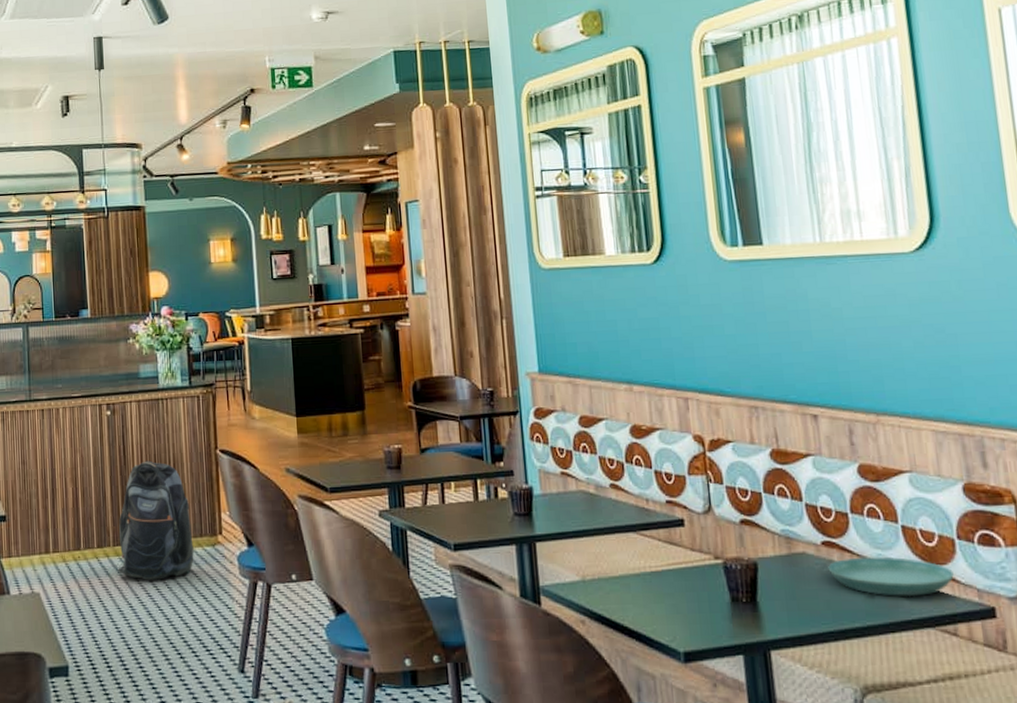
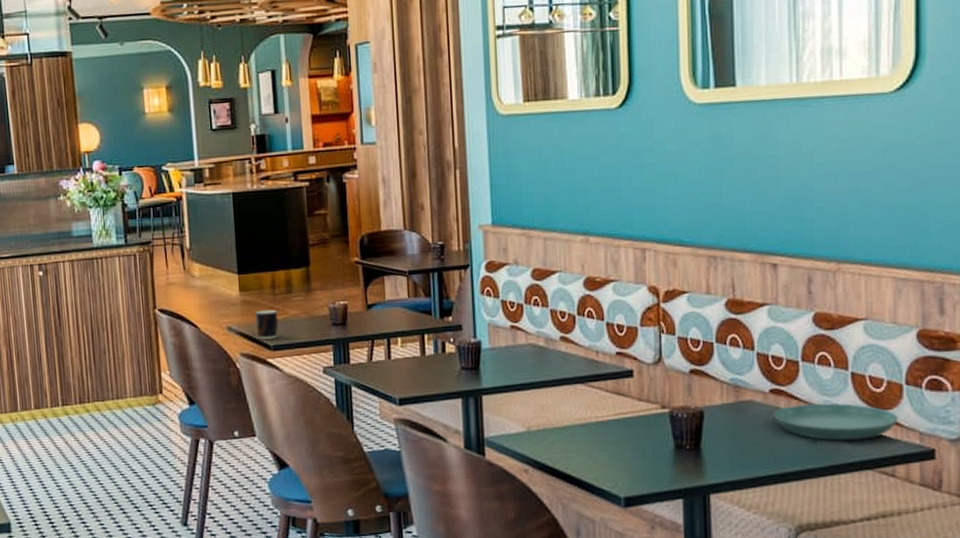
backpack: present [118,460,194,581] -> none [56,321,135,441]
mug: none [312,452,336,482] -> present [255,309,279,340]

